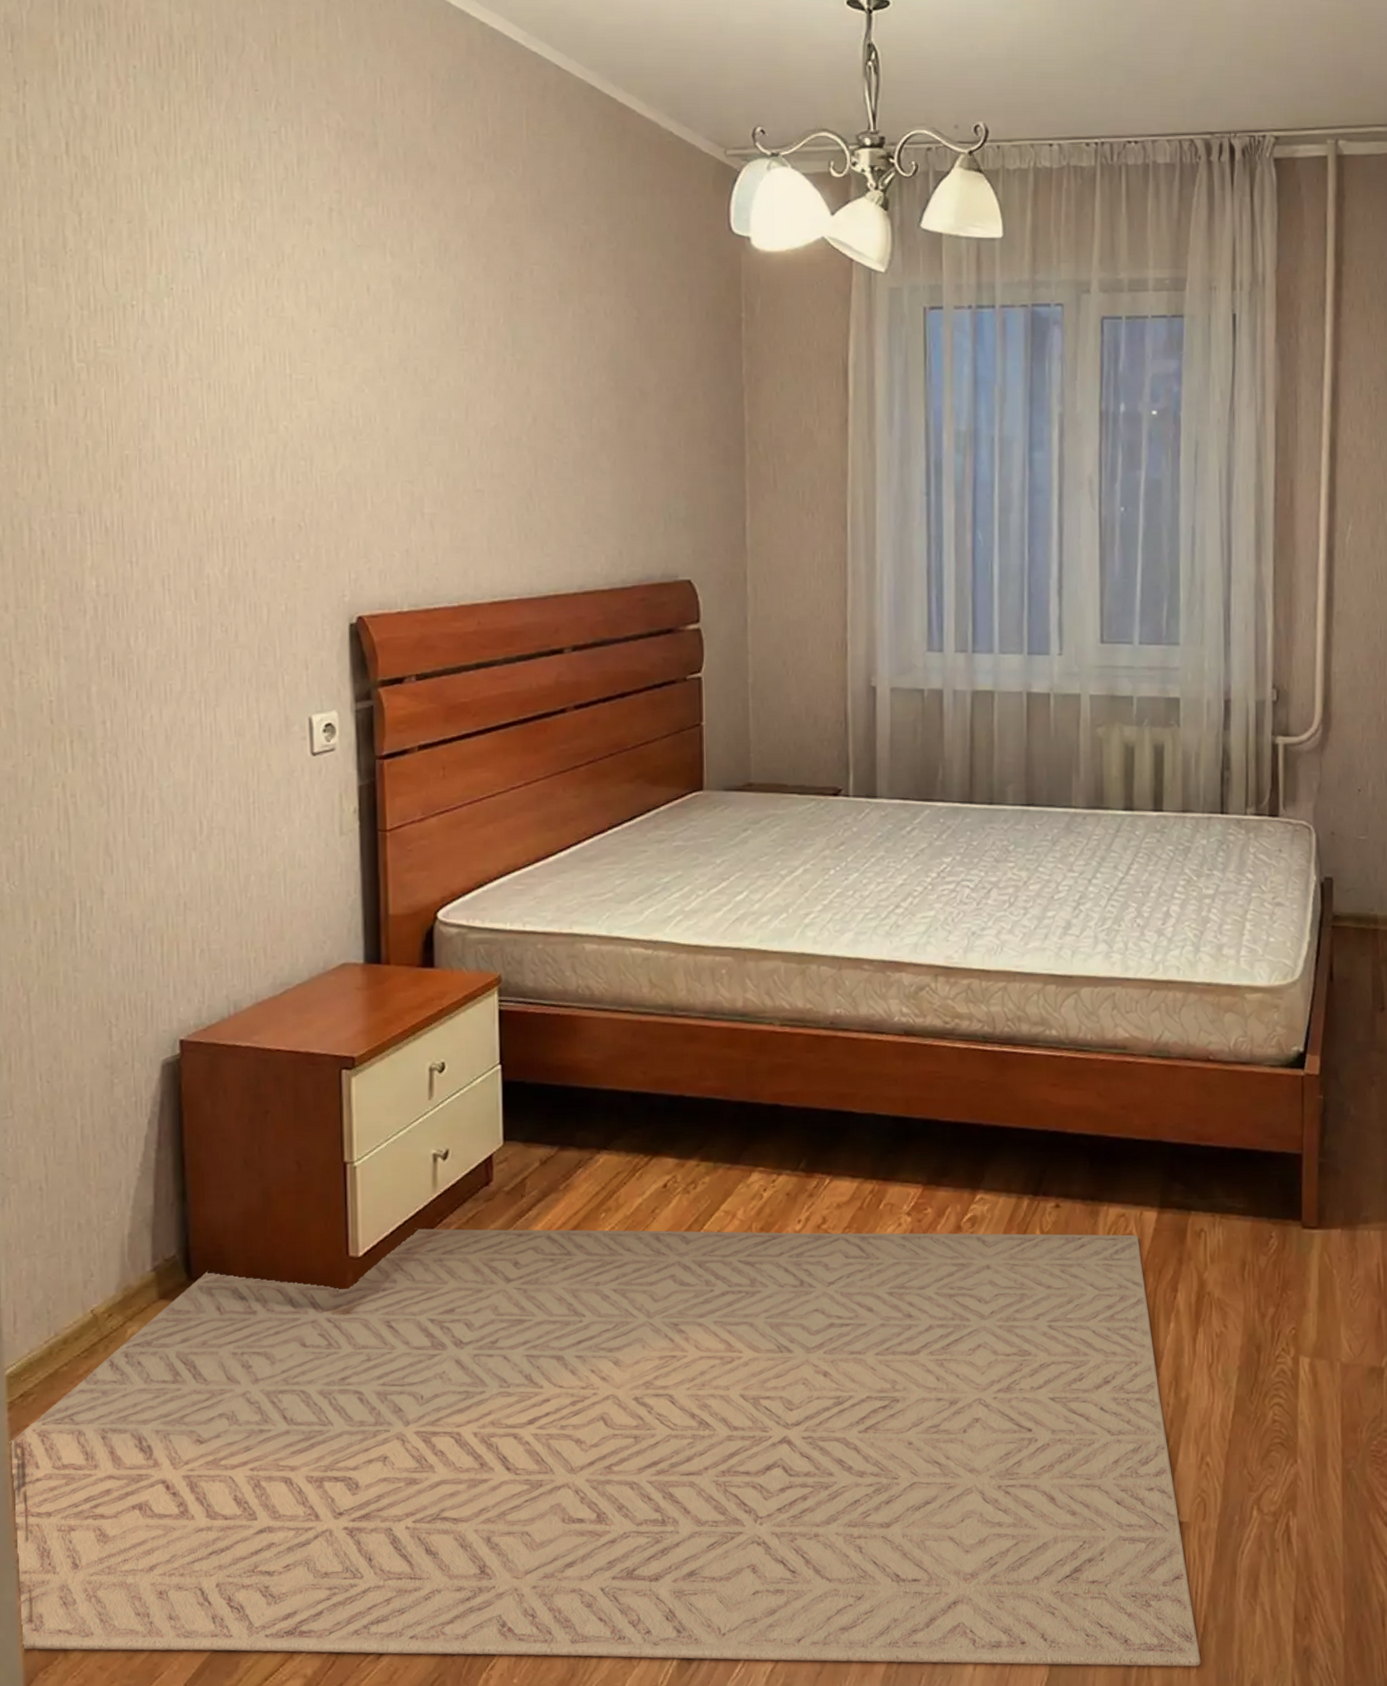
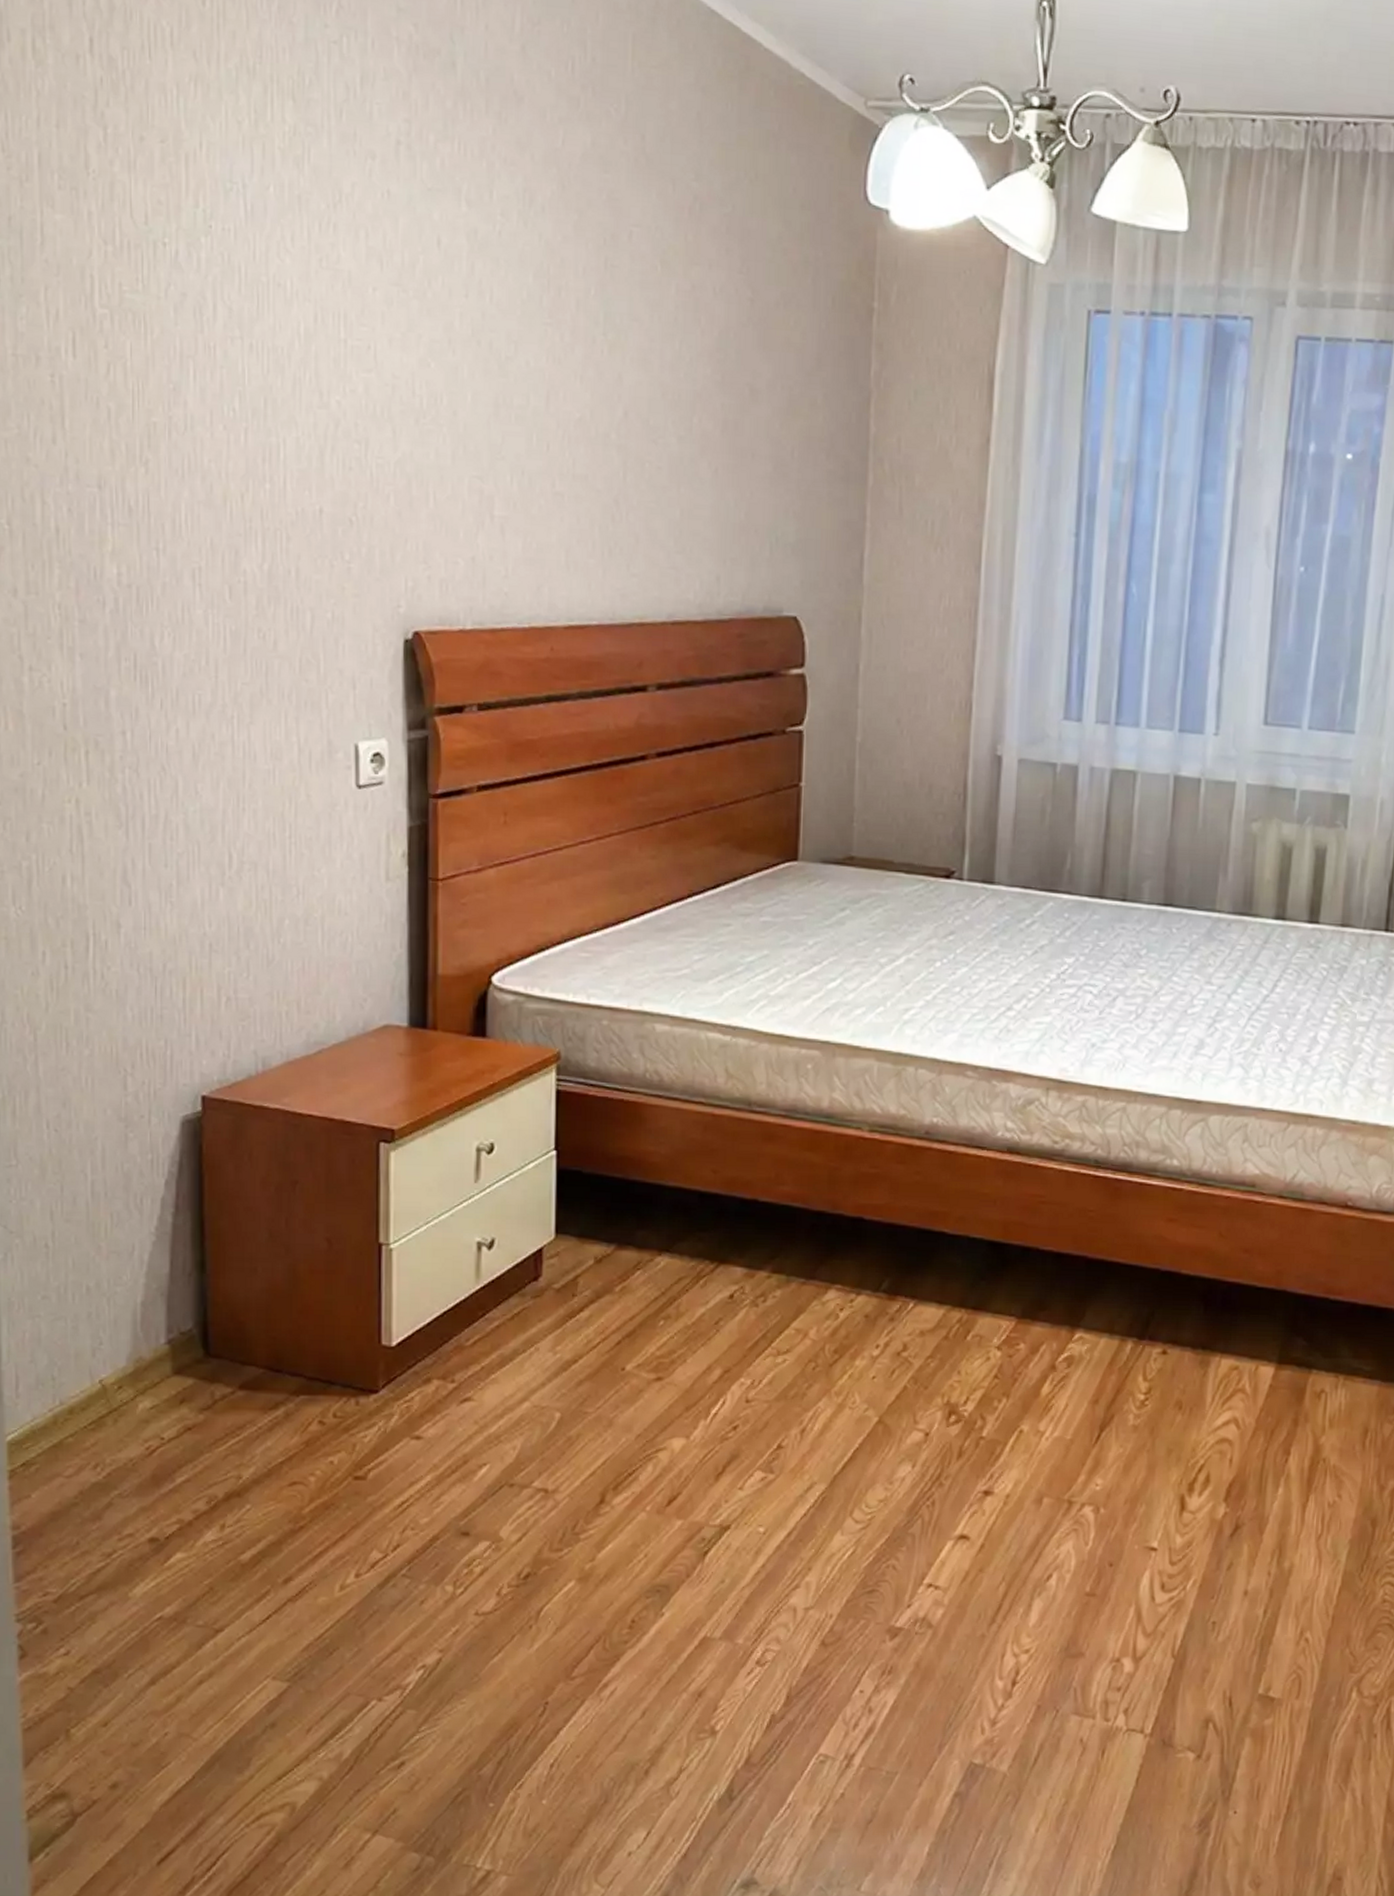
rug: present [9,1228,1201,1667] -> none [10,1321,1282,1847]

